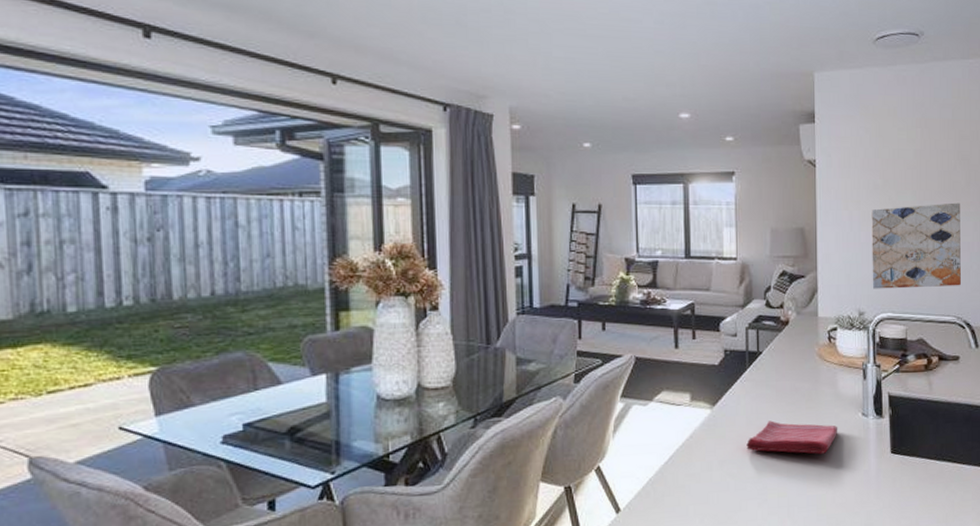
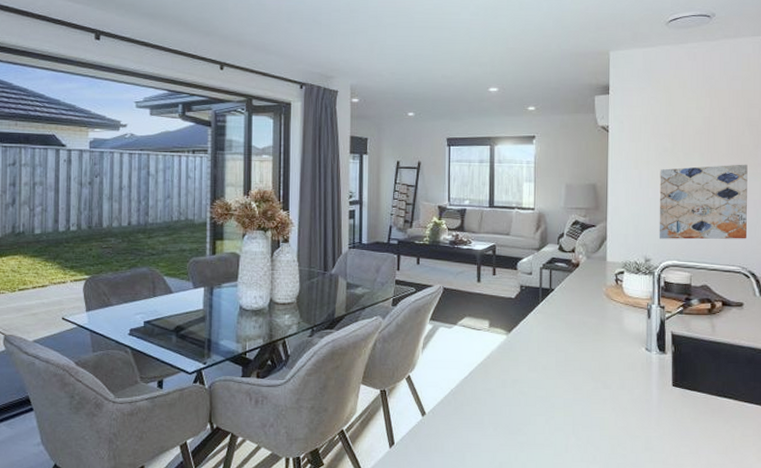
dish towel: present [746,421,838,454] -> none [537,349,622,381]

